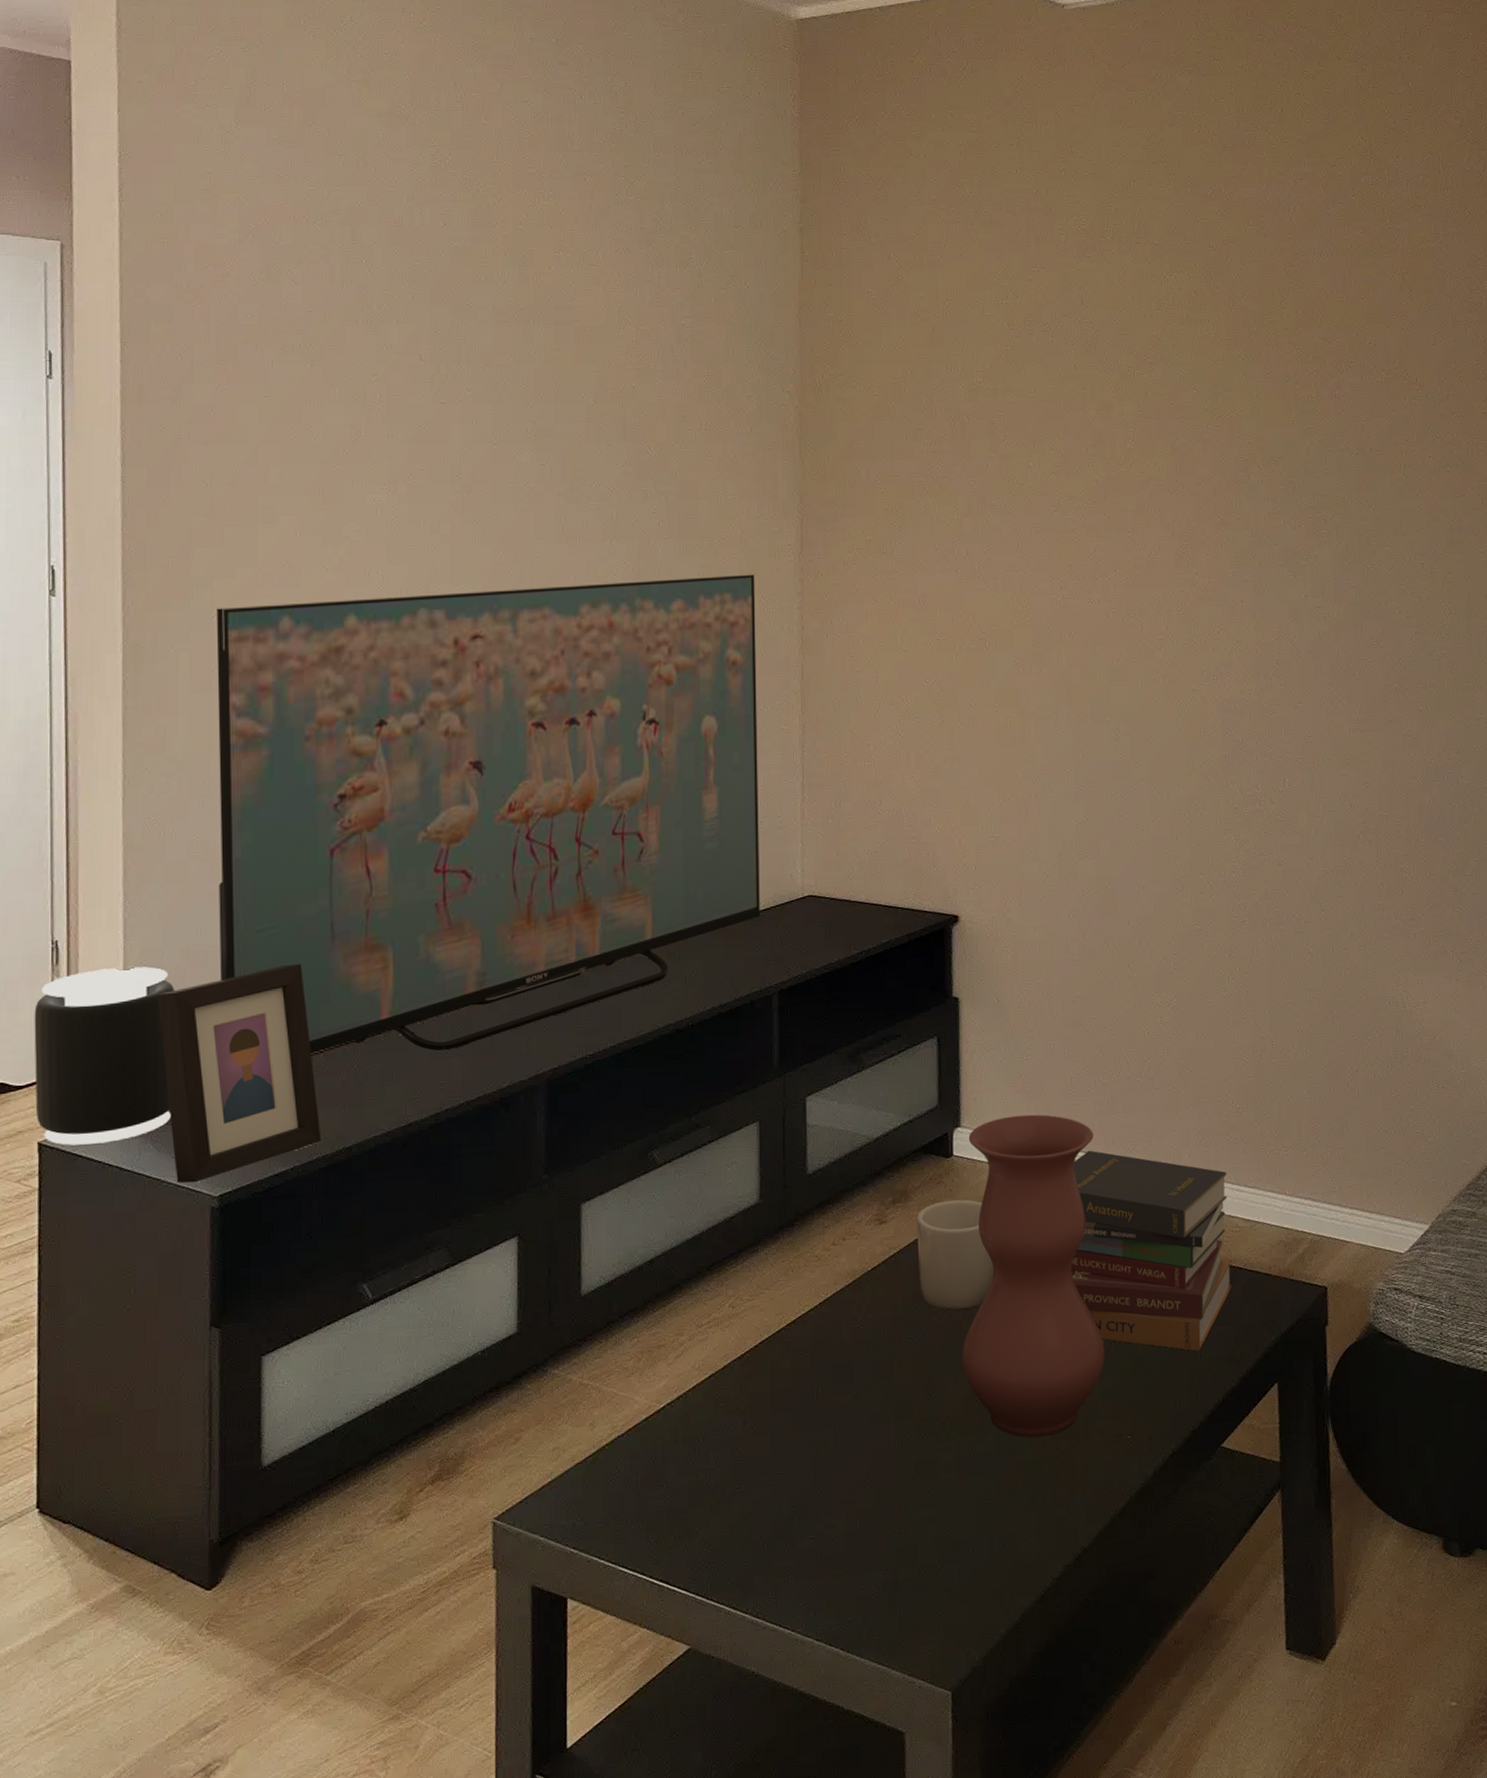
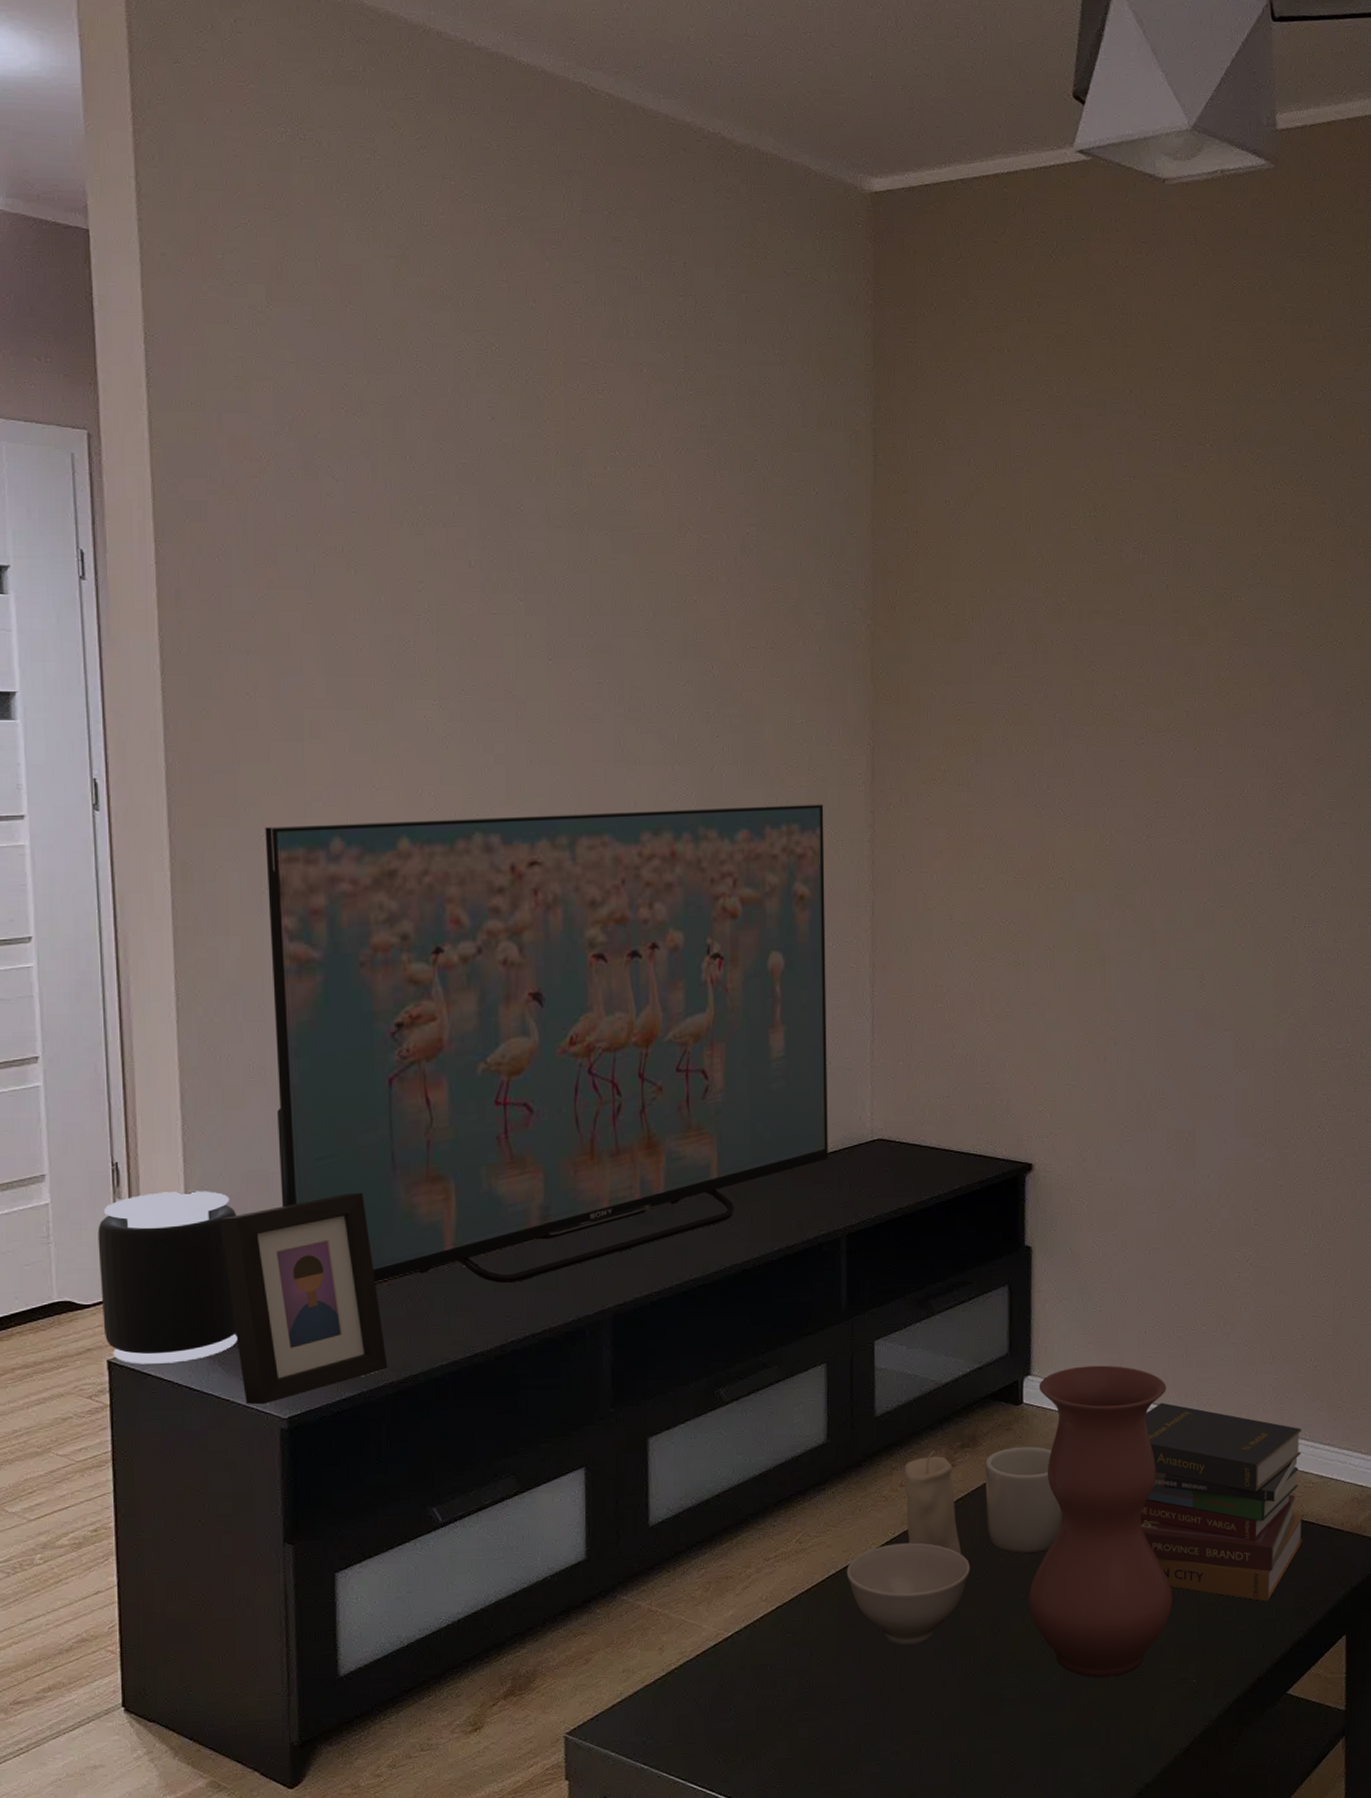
bowl: none [779,1302,904,1412] -> present [846,1542,971,1646]
candle: none [836,1206,895,1314] -> present [904,1450,962,1555]

